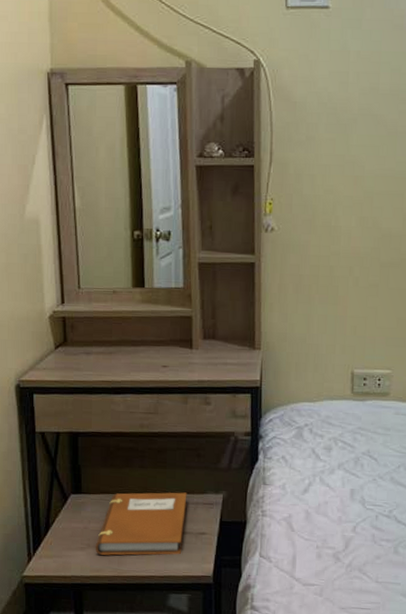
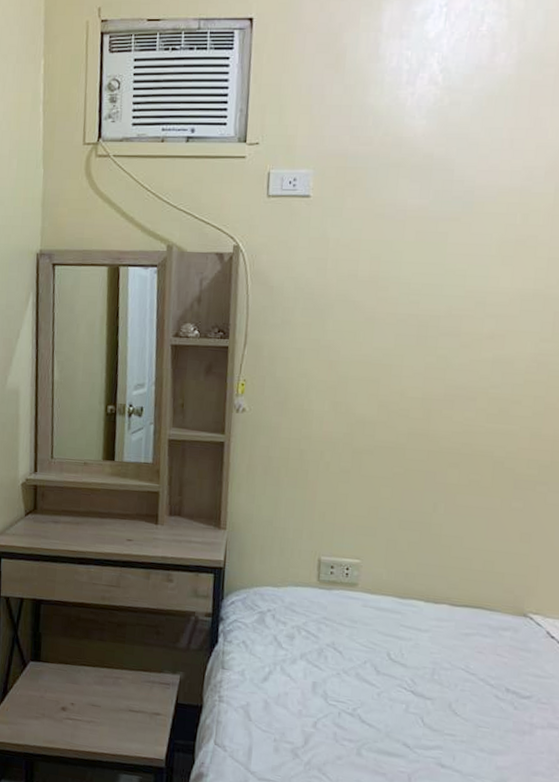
notebook: present [95,492,187,556] -> none [49,664,144,734]

